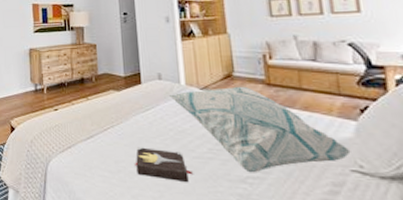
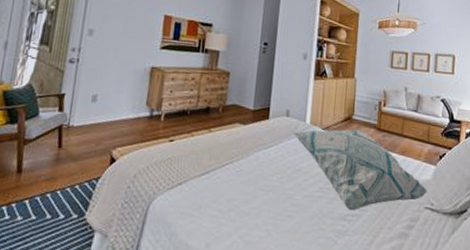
hardback book: present [135,147,194,182] -> none [247,185,303,220]

